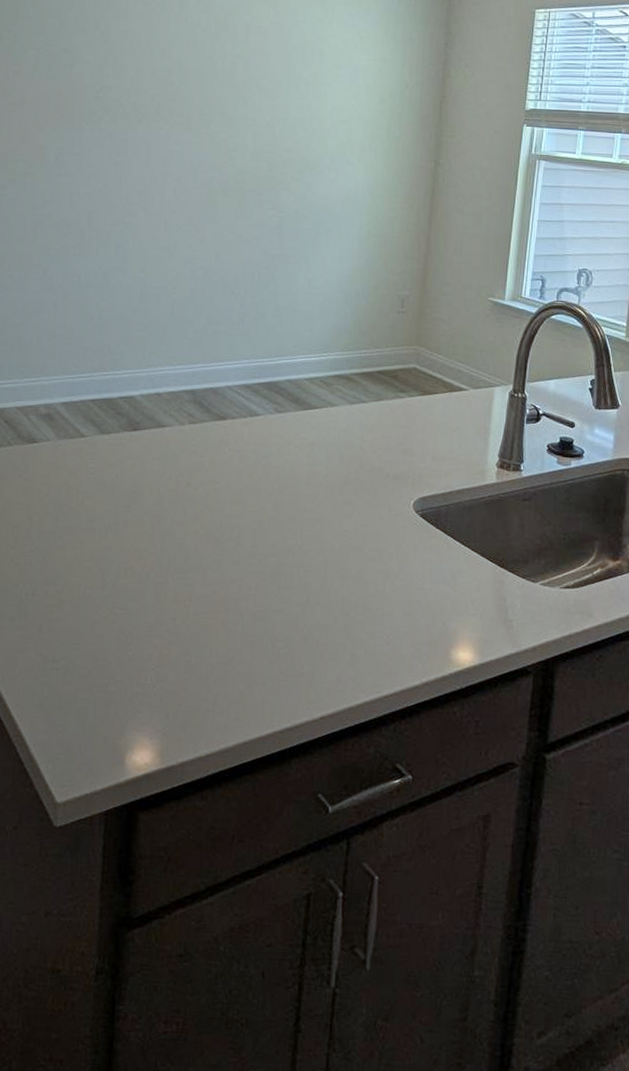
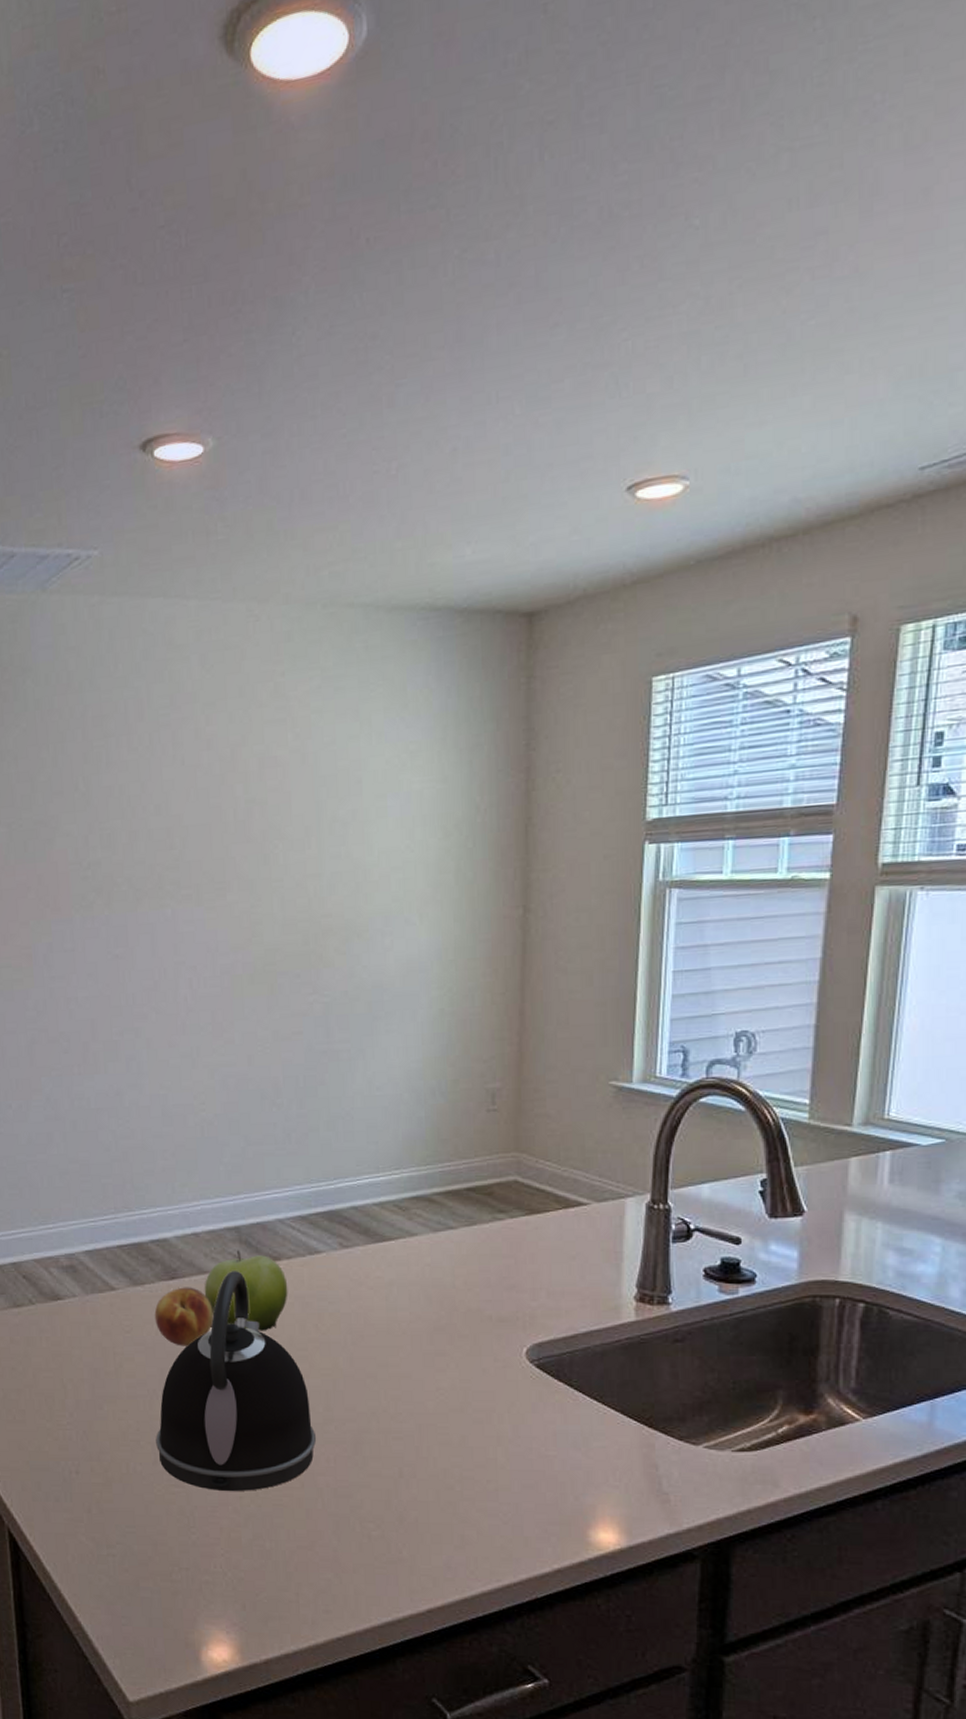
kettle: none [106,425,242,614] -> present [156,1270,317,1491]
fruit: none [116,437,167,488] -> present [154,1287,214,1346]
fruit: none [160,409,230,478] -> present [204,1250,288,1331]

